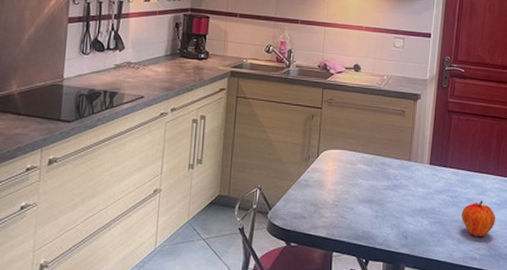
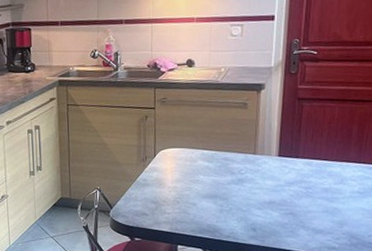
fruit: present [462,200,496,237] -> none [317,190,358,227]

